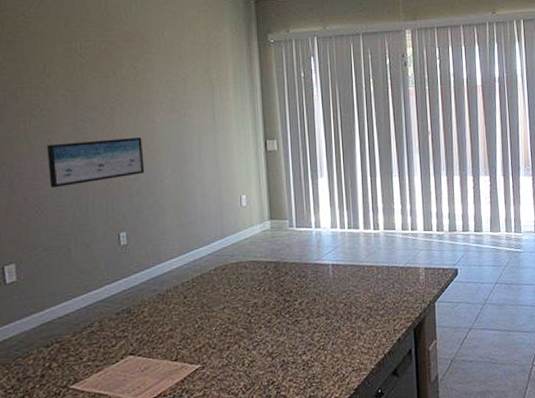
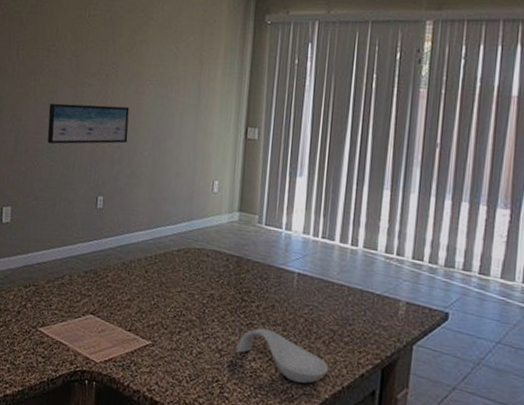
spoon rest: none [286,321,371,363] -> present [236,328,329,384]

